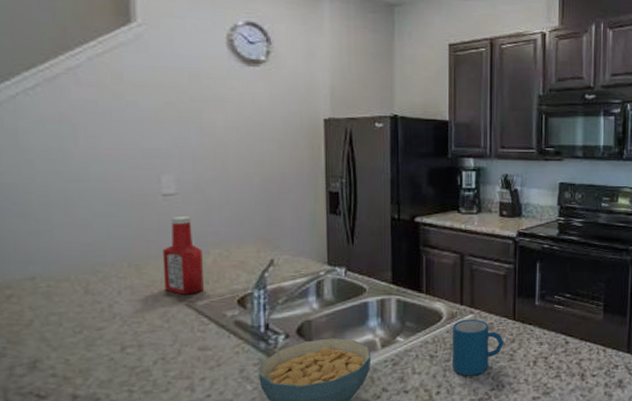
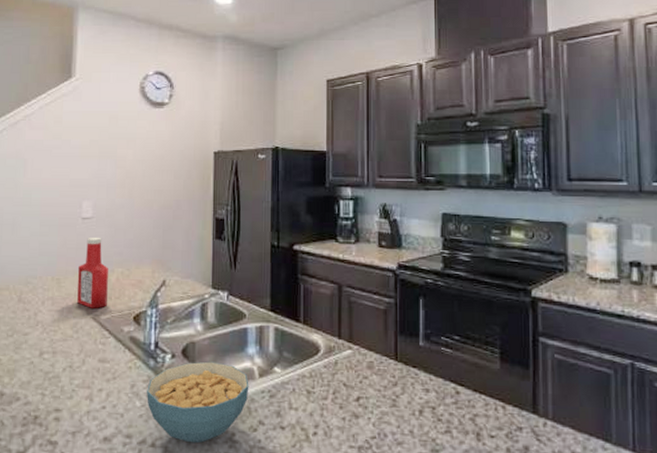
mug: present [453,319,504,376] -> none [330,354,386,419]

